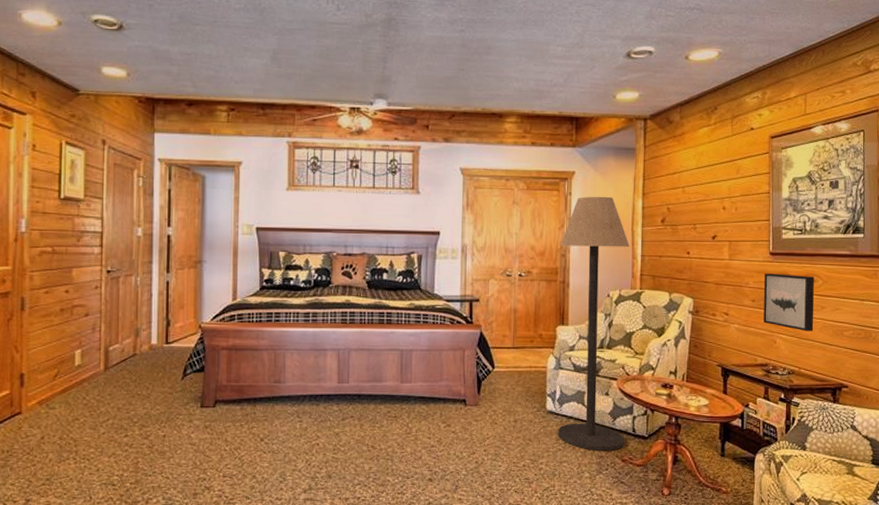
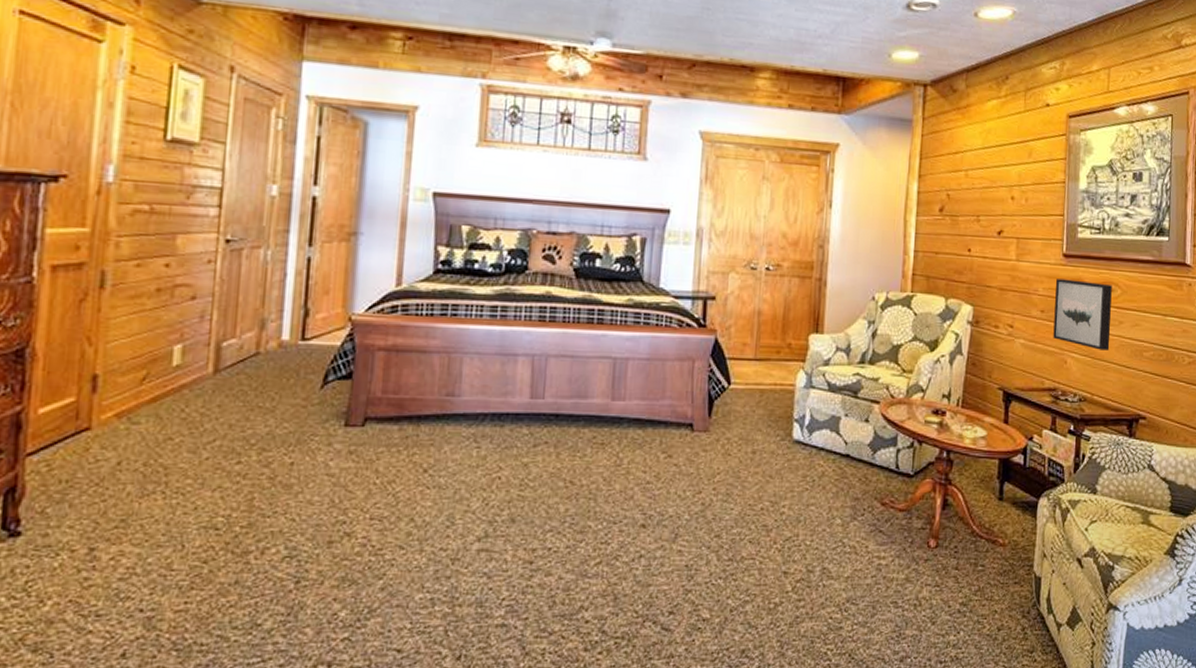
floor lamp: present [558,196,630,451] -> none [805,175,901,492]

